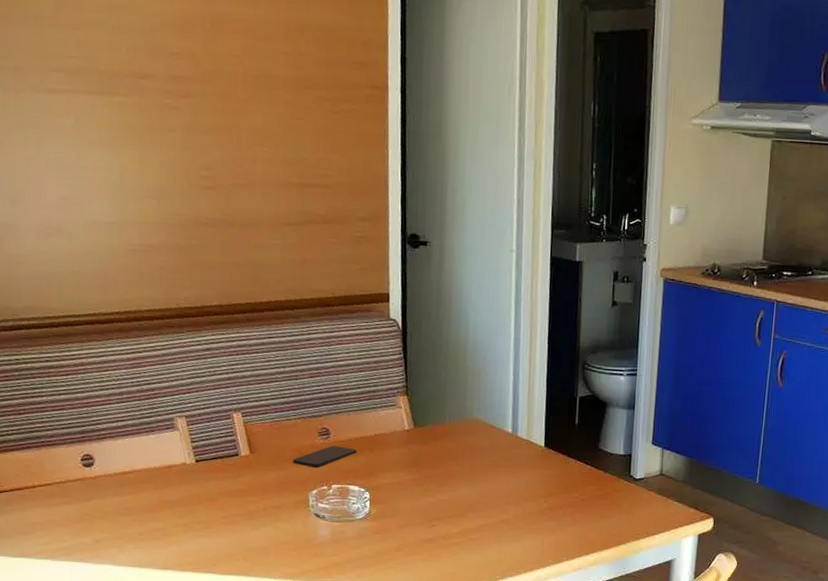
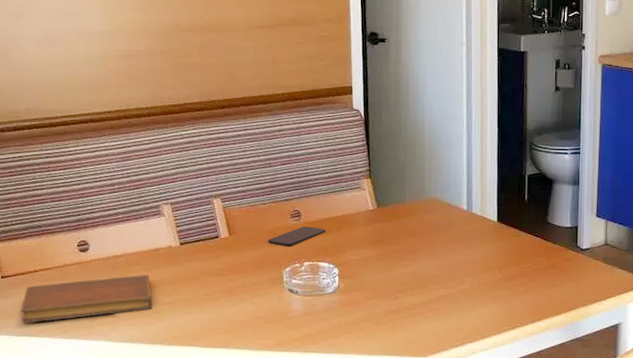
notebook: none [16,493,164,543] -> present [20,274,152,322]

